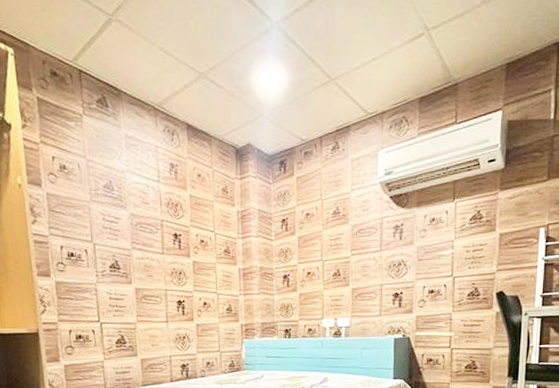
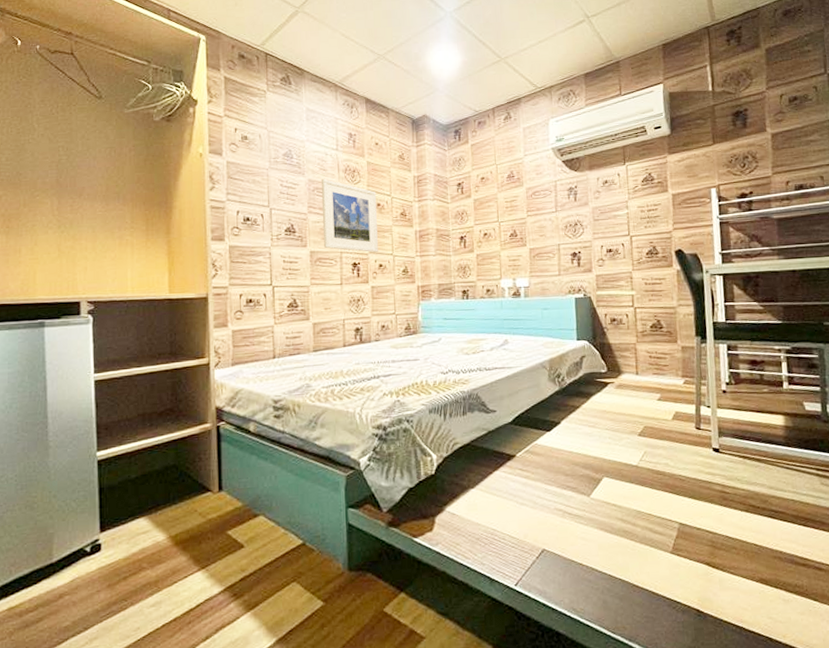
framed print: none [143,212,202,291] -> present [321,178,378,253]

